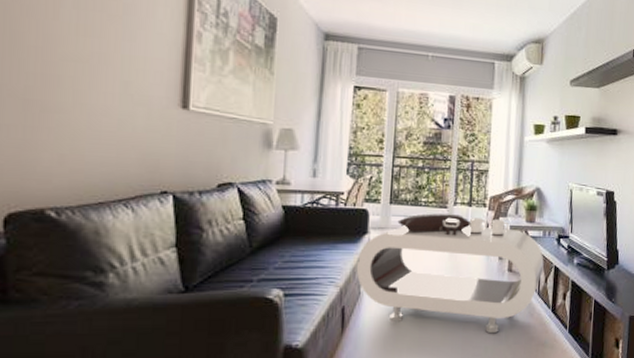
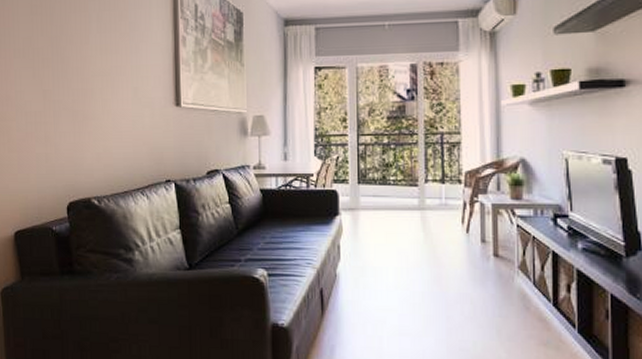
coffee table: present [356,213,544,334] -> none [330,193,538,327]

